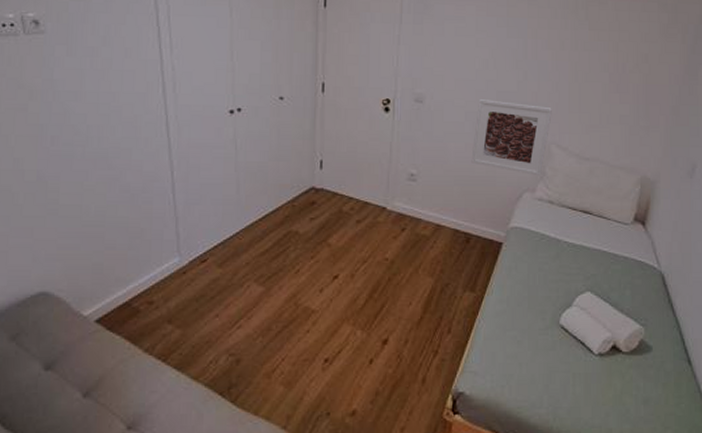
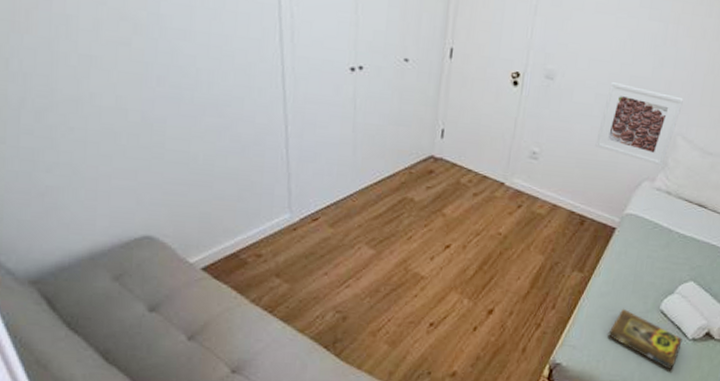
book: none [509,326,588,391] -> present [608,308,683,370]

